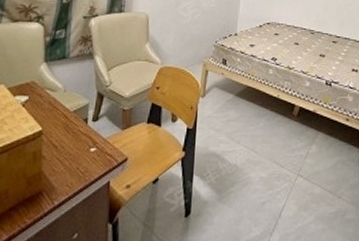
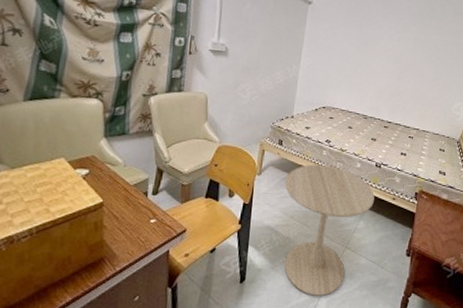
side table: none [230,84,326,231] -> present [284,164,374,296]

